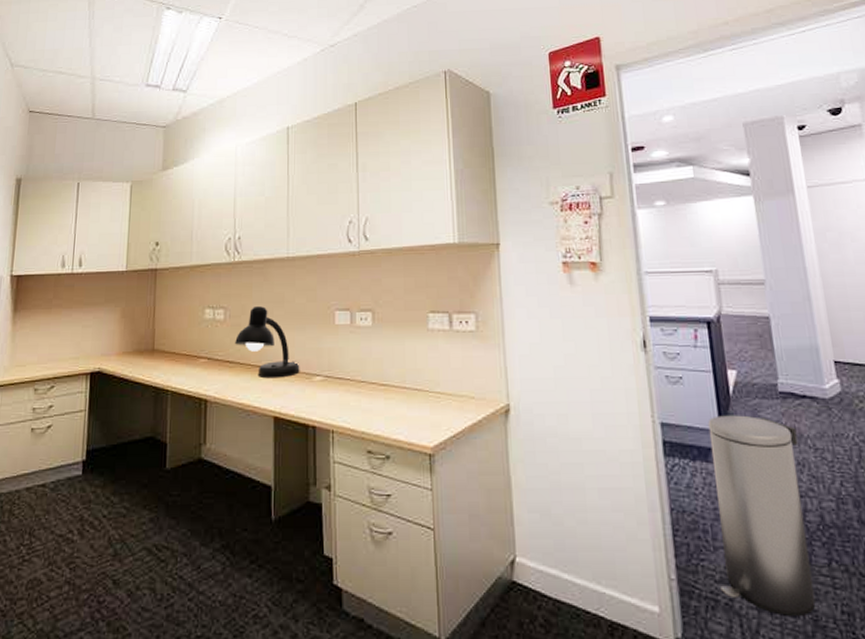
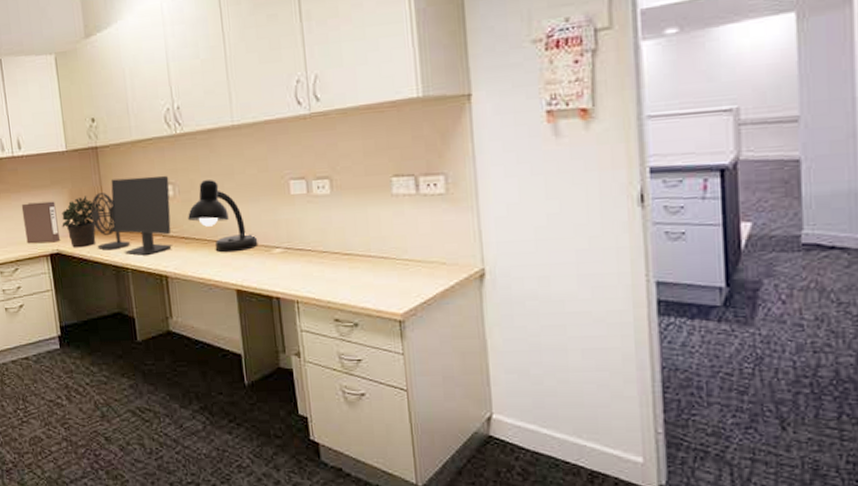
binder: none [69,319,106,361] -> present [22,201,60,244]
potted plant: none [108,315,155,367] -> present [62,196,106,248]
desk fan: none [138,313,175,371] -> present [89,193,131,250]
computer monitor: none [159,299,222,378] -> present [111,175,173,255]
pedal bin: present [708,415,816,616] -> none [712,270,819,465]

